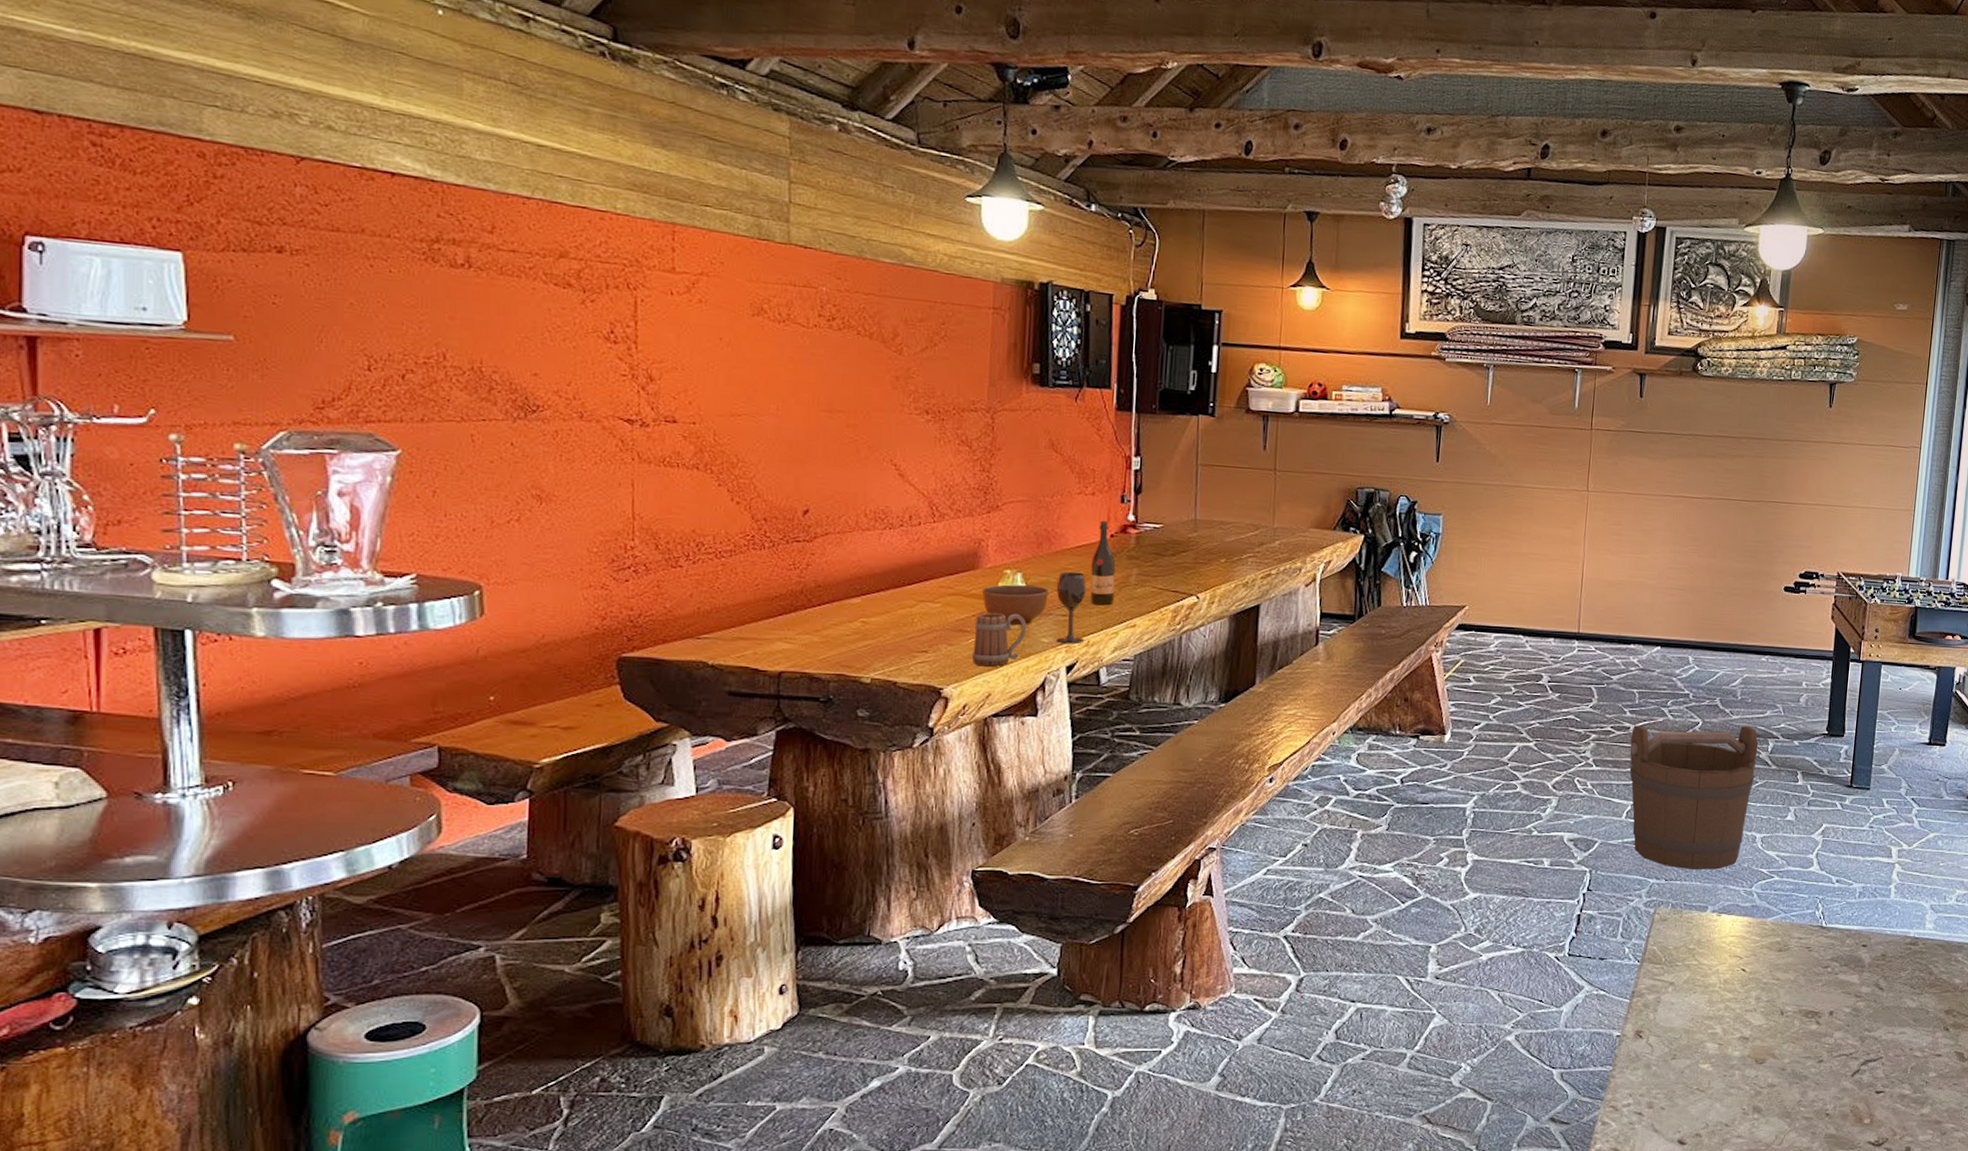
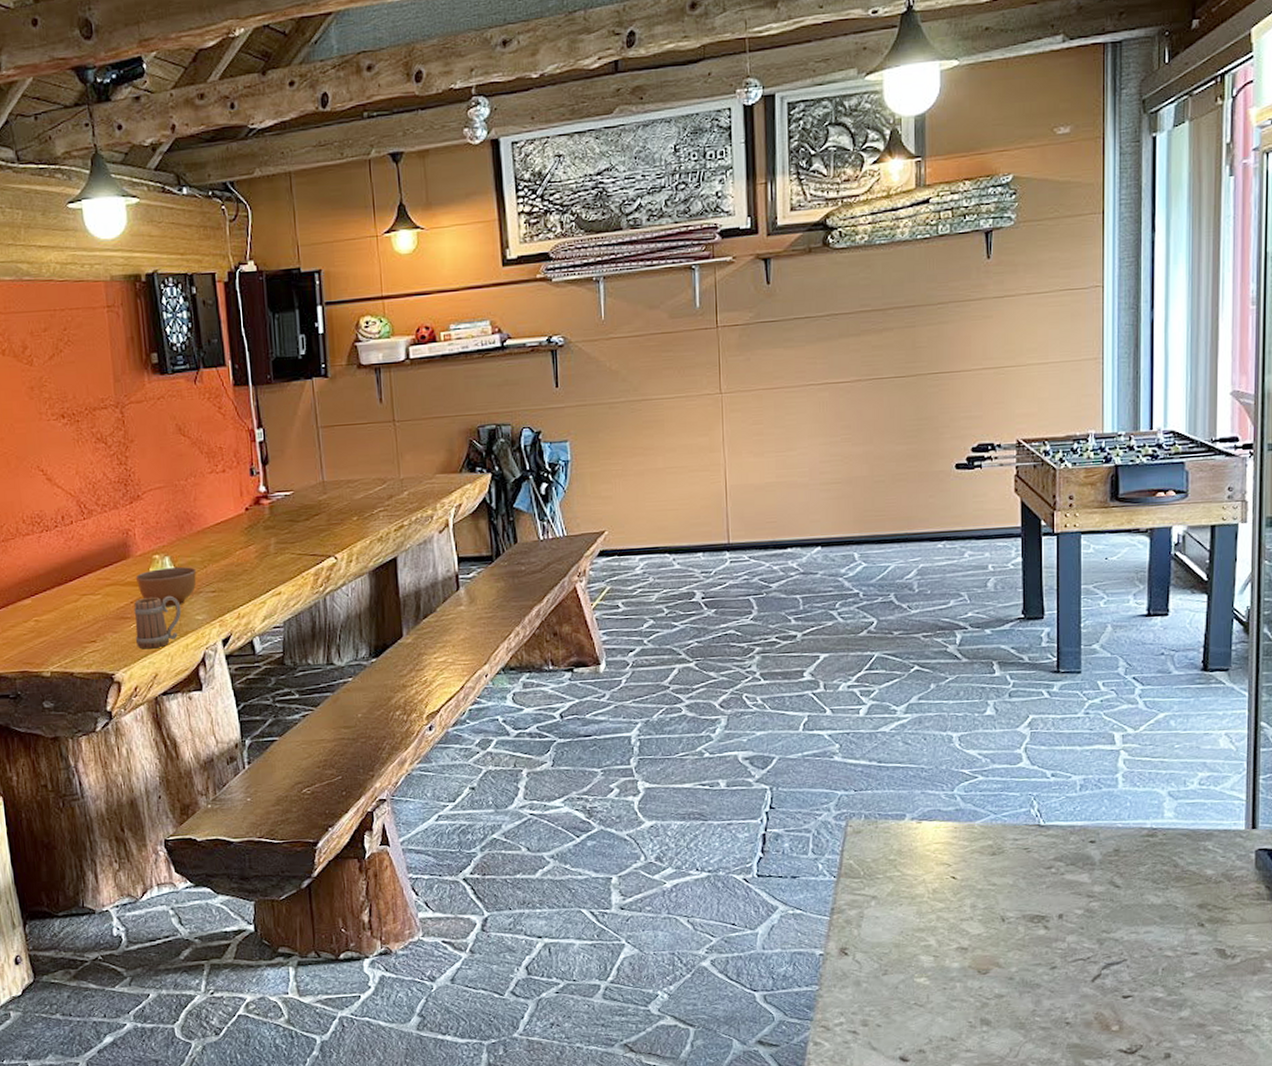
wine glass: present [1056,571,1087,643] -> none [202,548,234,618]
wine bottle: present [1089,520,1116,606] -> none [231,495,257,578]
bucket: present [1629,725,1759,870] -> none [799,618,944,777]

